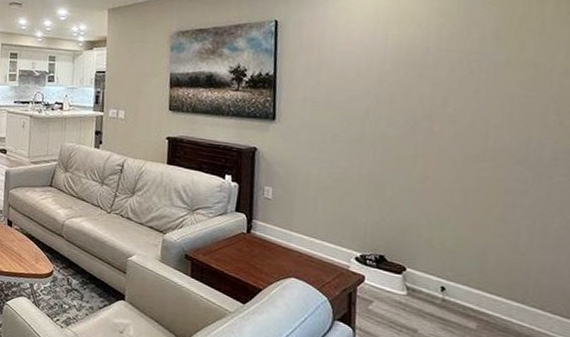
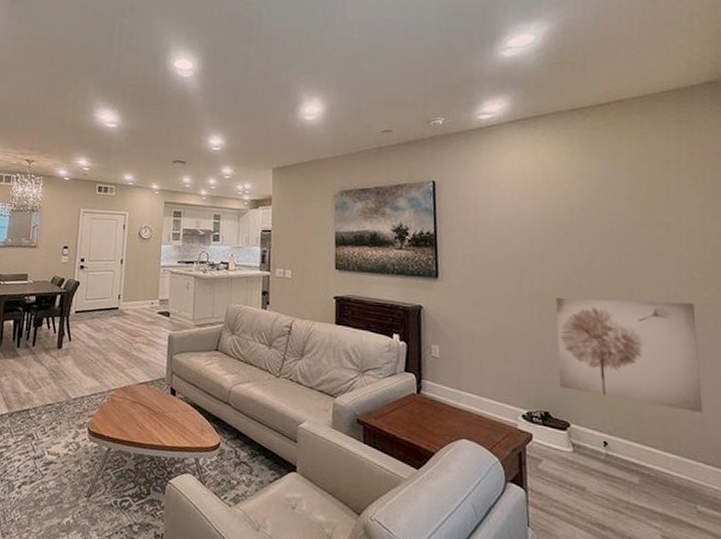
wall art: none [397,141,560,263] -> present [555,297,703,413]

